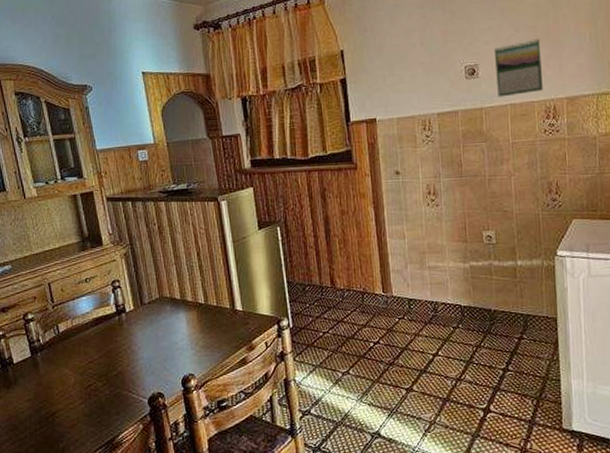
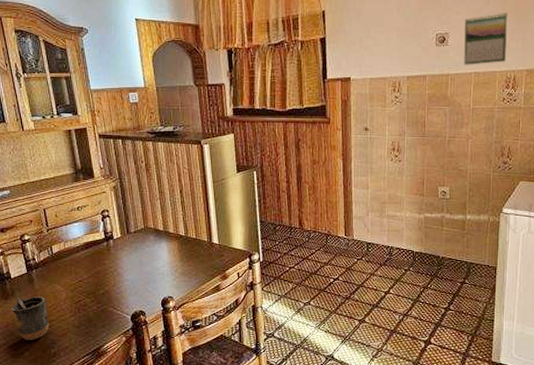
mug: none [13,383,57,436] -> present [11,297,49,341]

